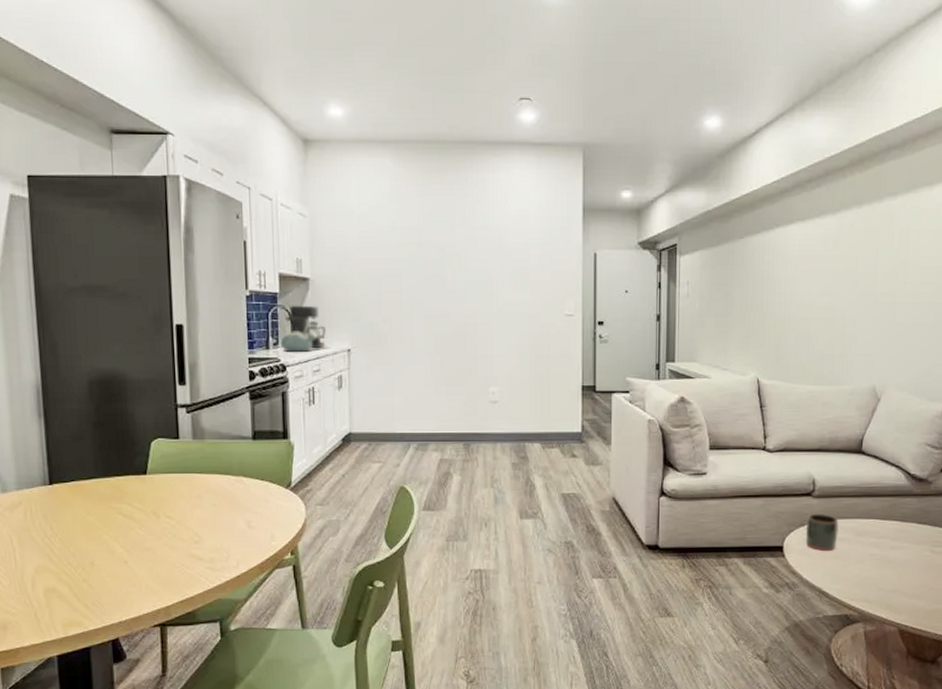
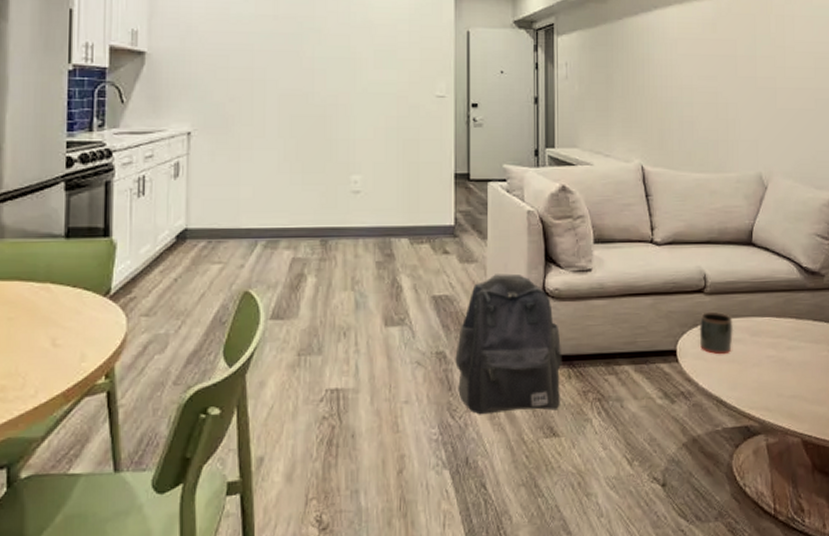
kettle: present [280,317,318,353] -> none [107,95,152,136]
coffee maker: present [290,305,326,349] -> none [120,81,162,132]
backpack: none [581,475,678,596] -> present [455,273,562,415]

